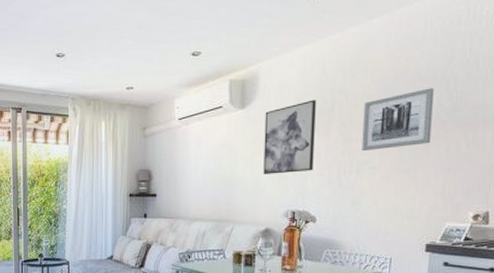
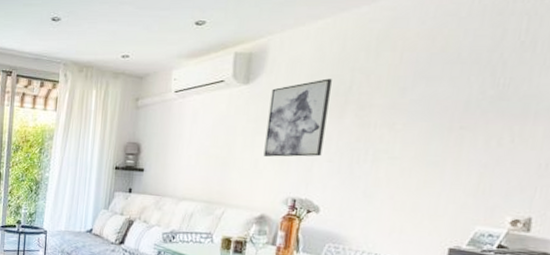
wall art: present [362,88,434,152] -> none [381,72,476,139]

